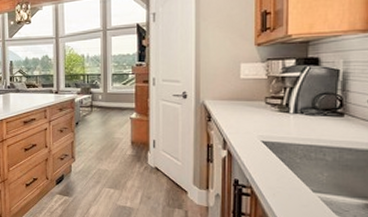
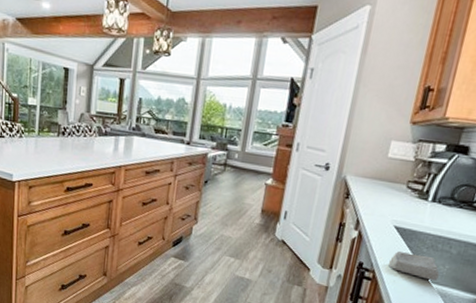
soap bar: none [265,164,319,190] -> present [389,250,440,281]

